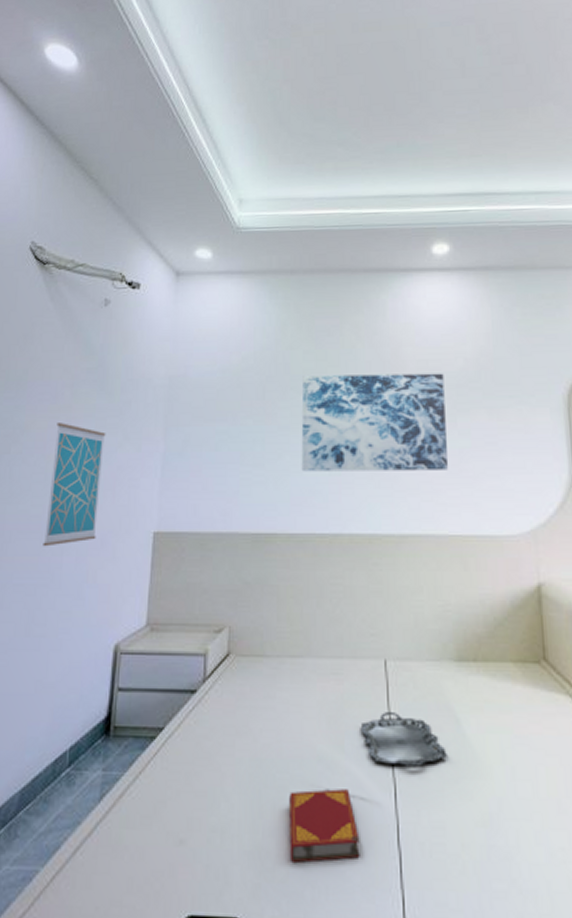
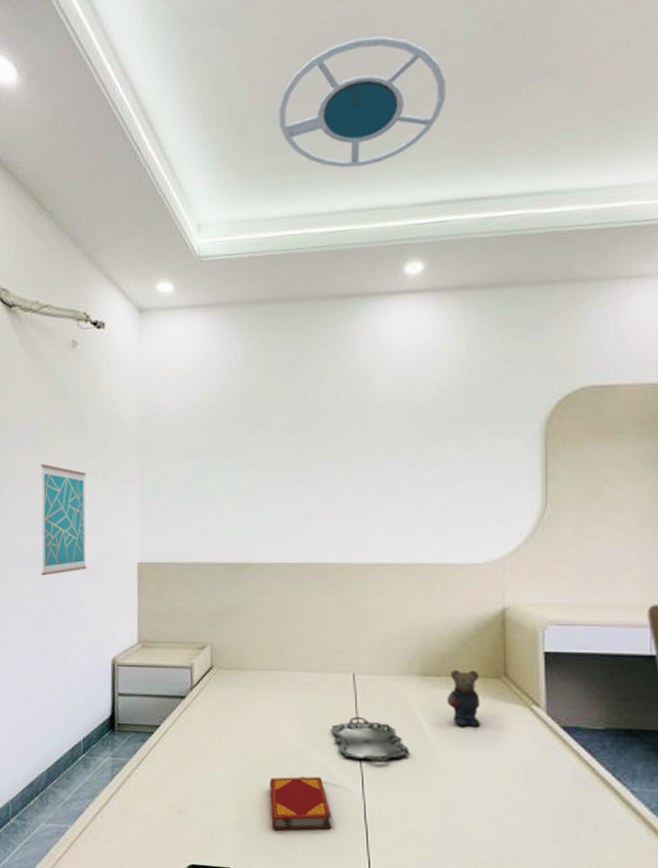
wall art: present [301,373,449,472] -> none [270,404,418,506]
ceiling lamp: none [318,59,465,161] -> present [278,35,446,168]
teddy bear: none [485,653,522,721] -> present [446,669,481,727]

